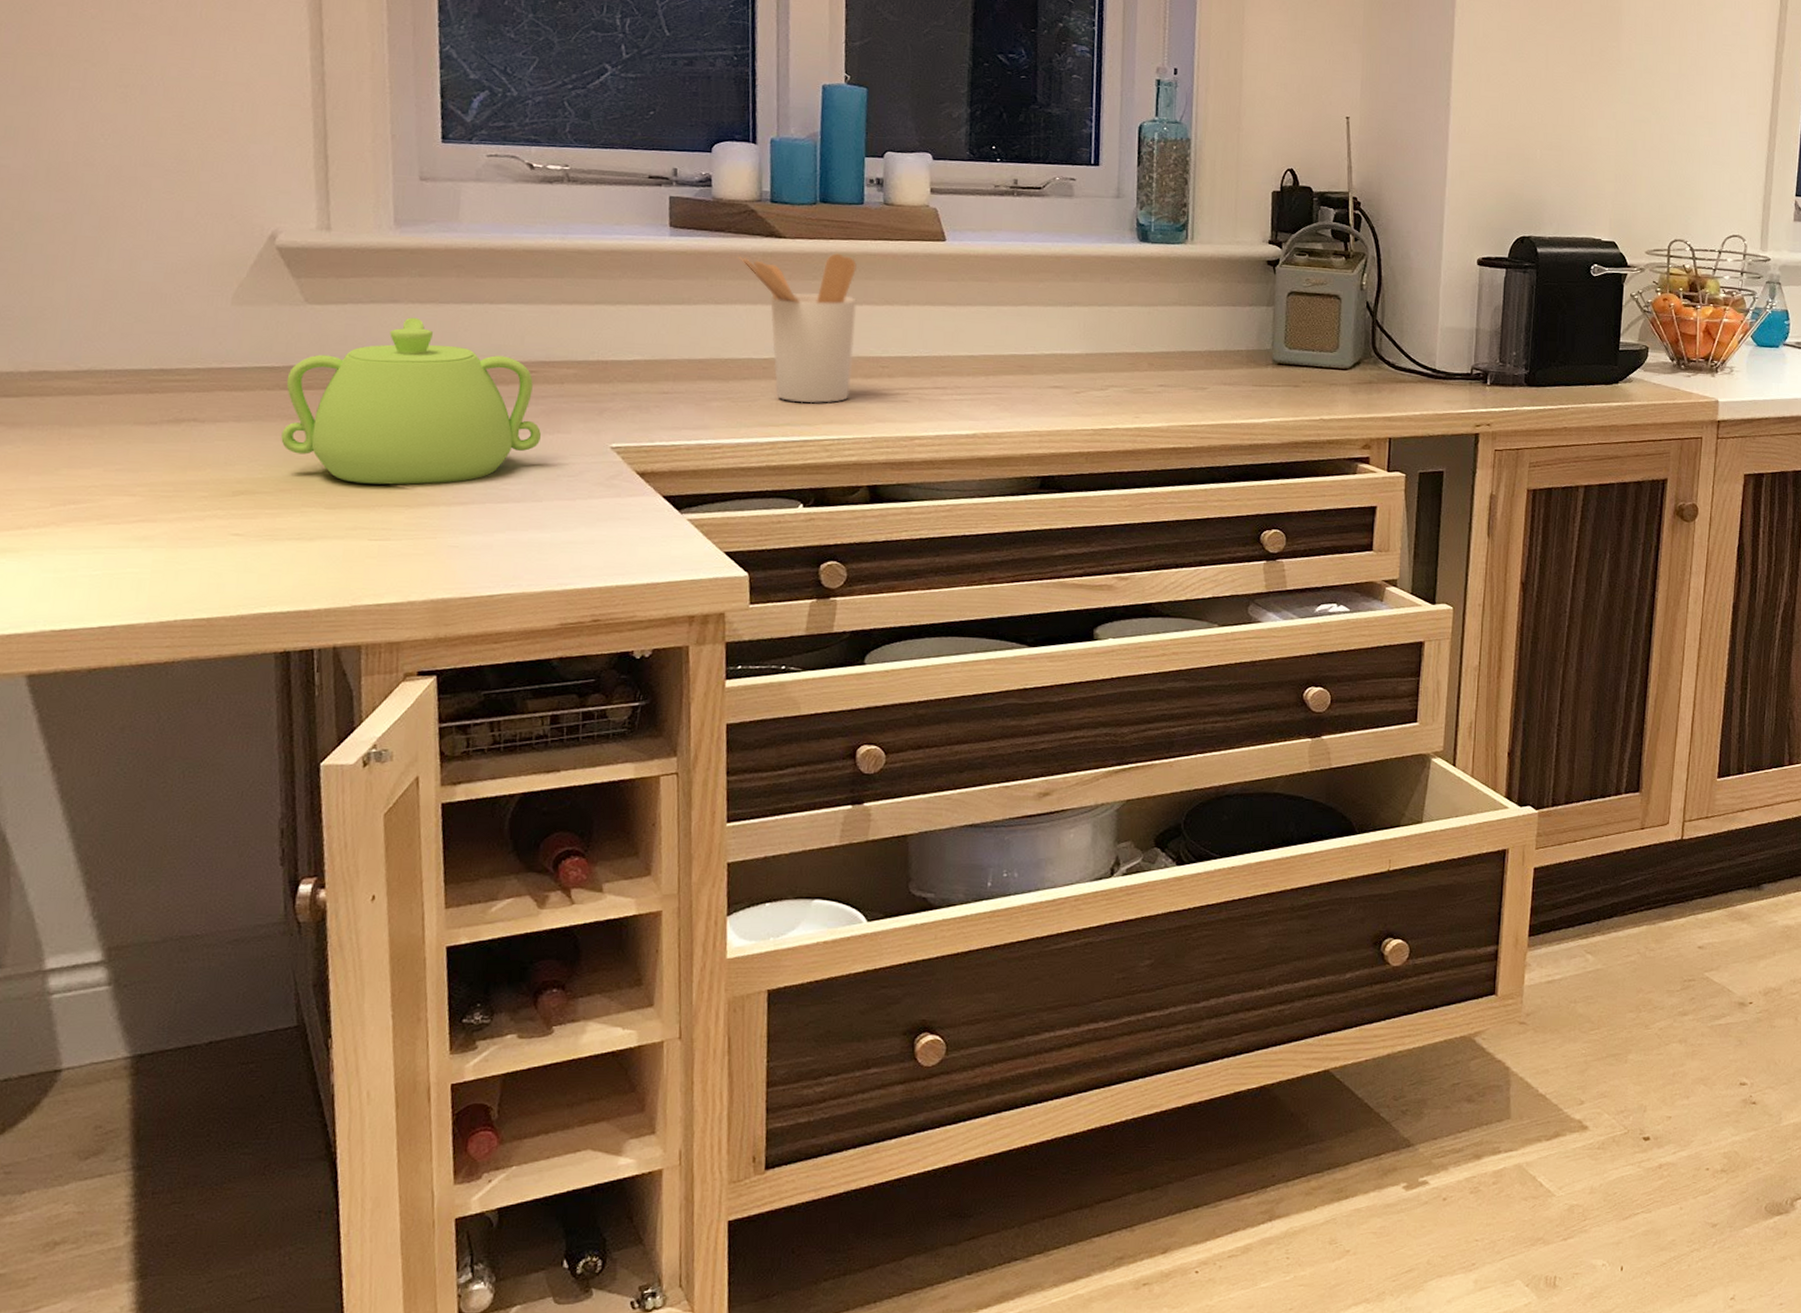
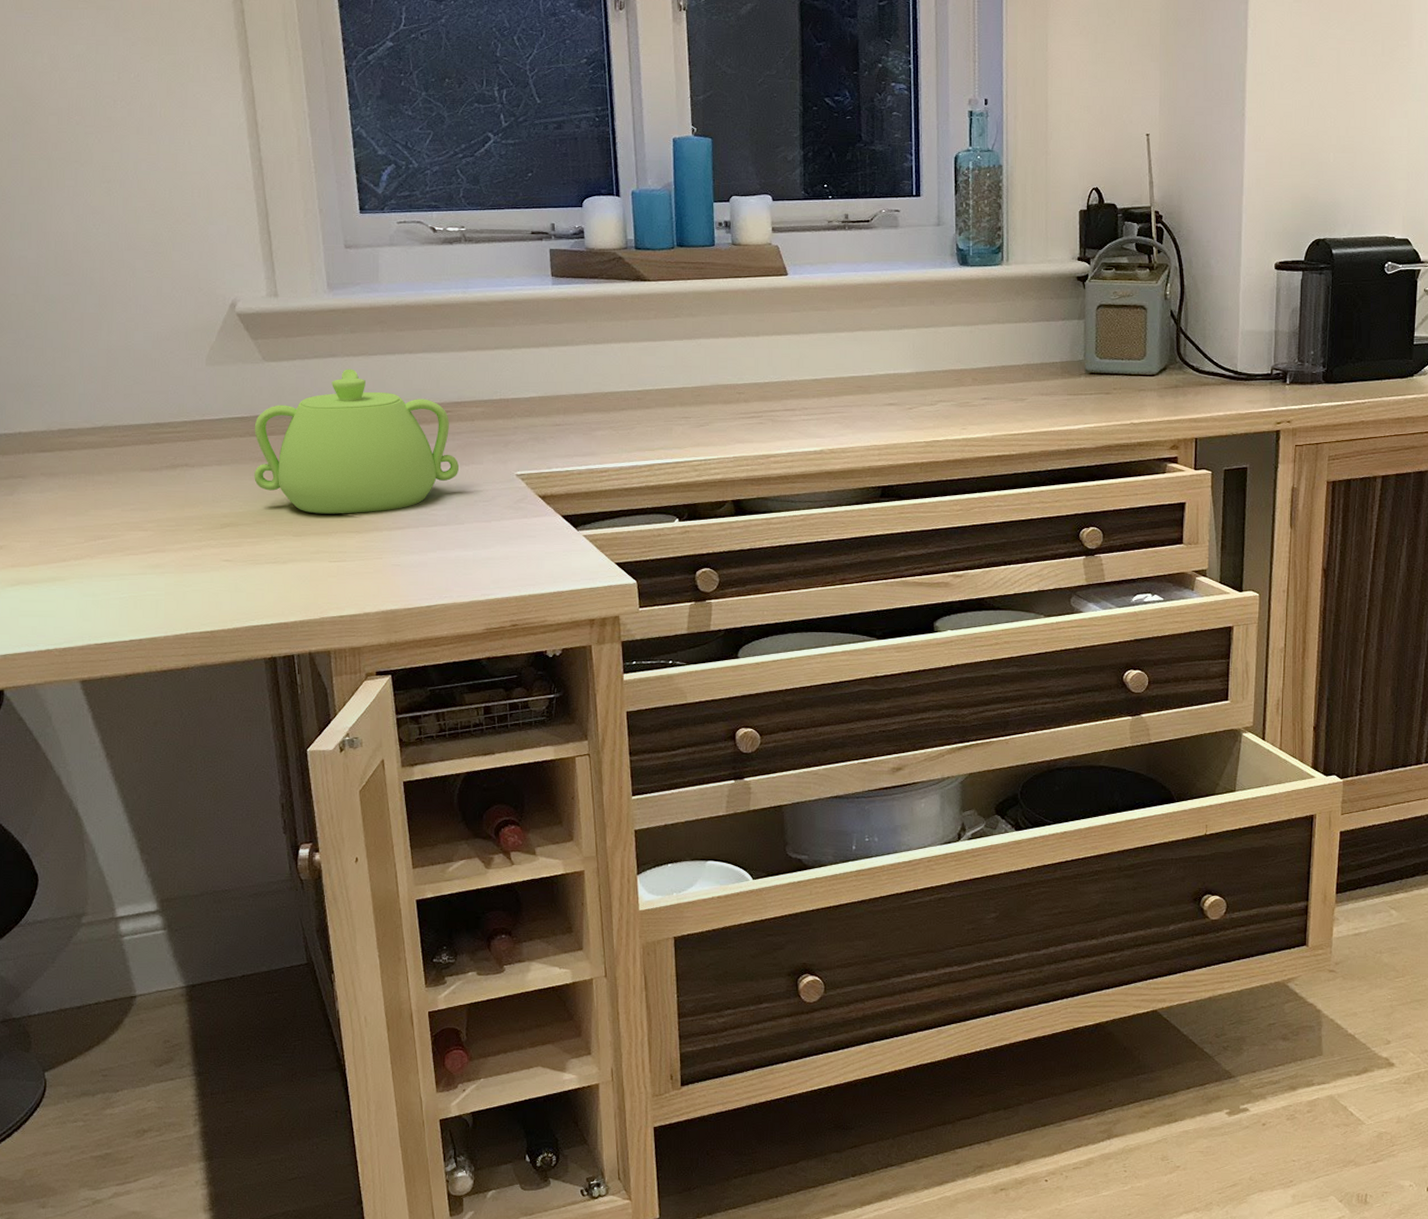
utensil holder: present [738,253,857,404] -> none [611,292,713,429]

